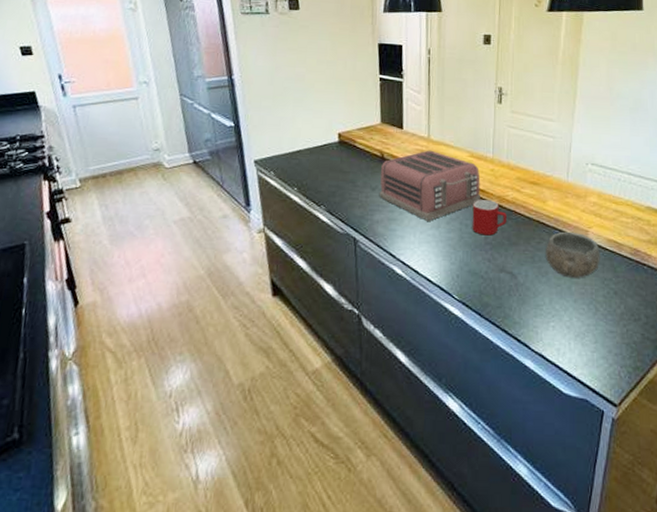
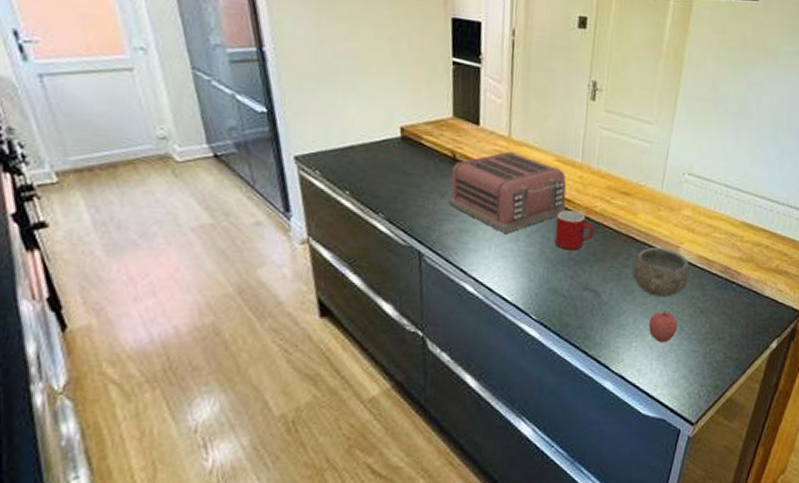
fruit: none [564,292,593,323] -> present [648,311,678,343]

